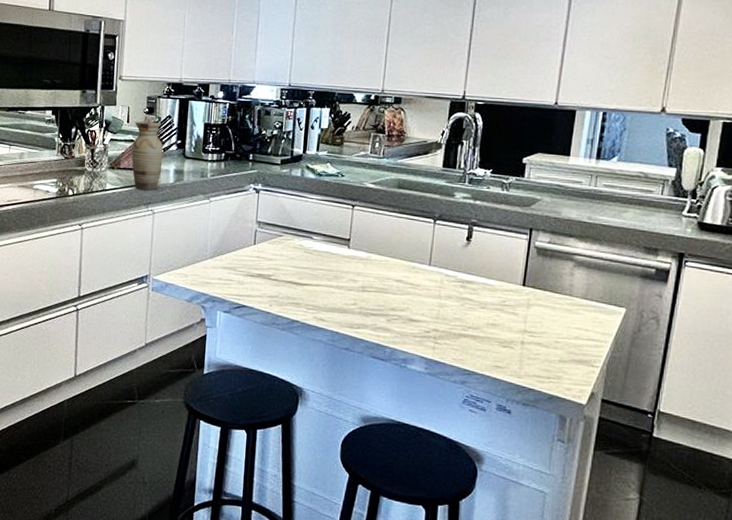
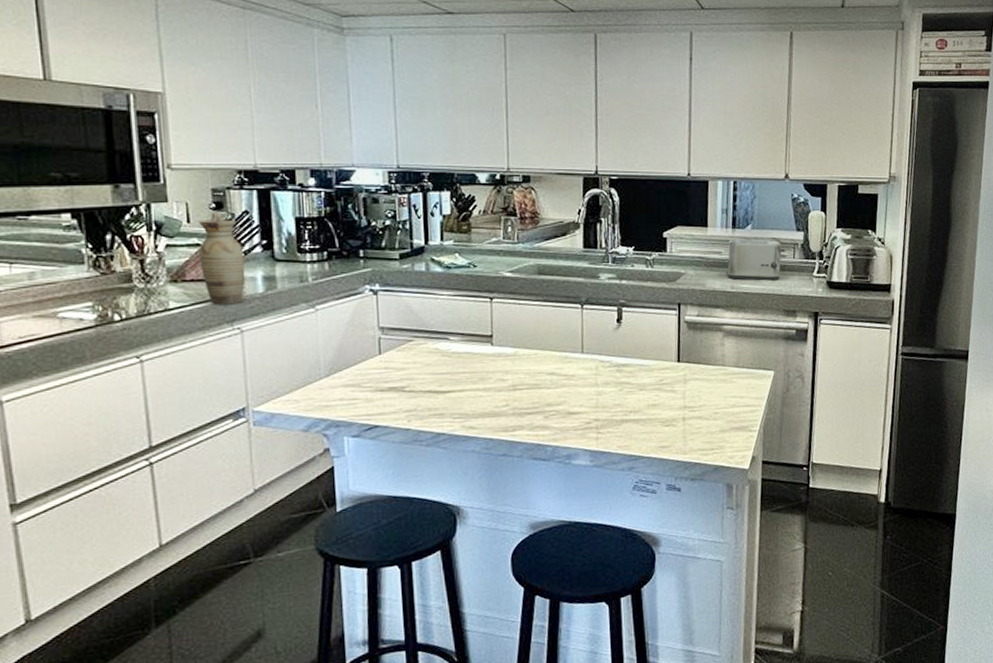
toaster: none [585,171,654,216] -> present [727,239,786,281]

